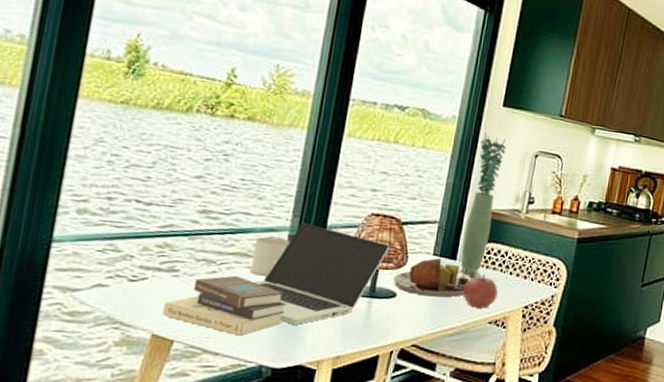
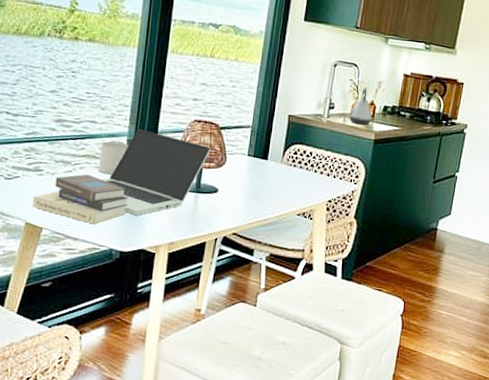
serving tray: present [392,258,481,297] -> none [214,158,289,192]
vase: present [461,132,506,276] -> none [271,45,308,174]
fruit: present [463,274,498,308] -> none [274,172,305,202]
kettle: none [550,181,576,223] -> present [349,87,372,125]

